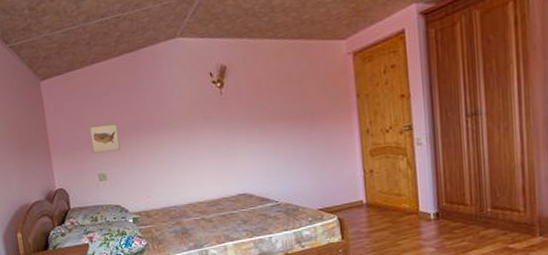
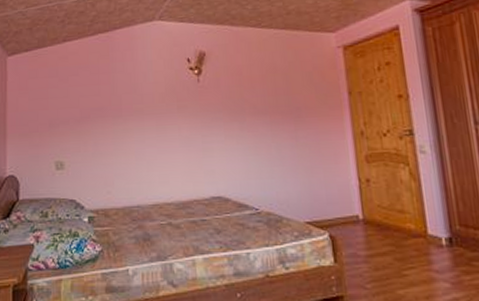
wall art: present [88,123,121,154] -> none [51,105,84,139]

